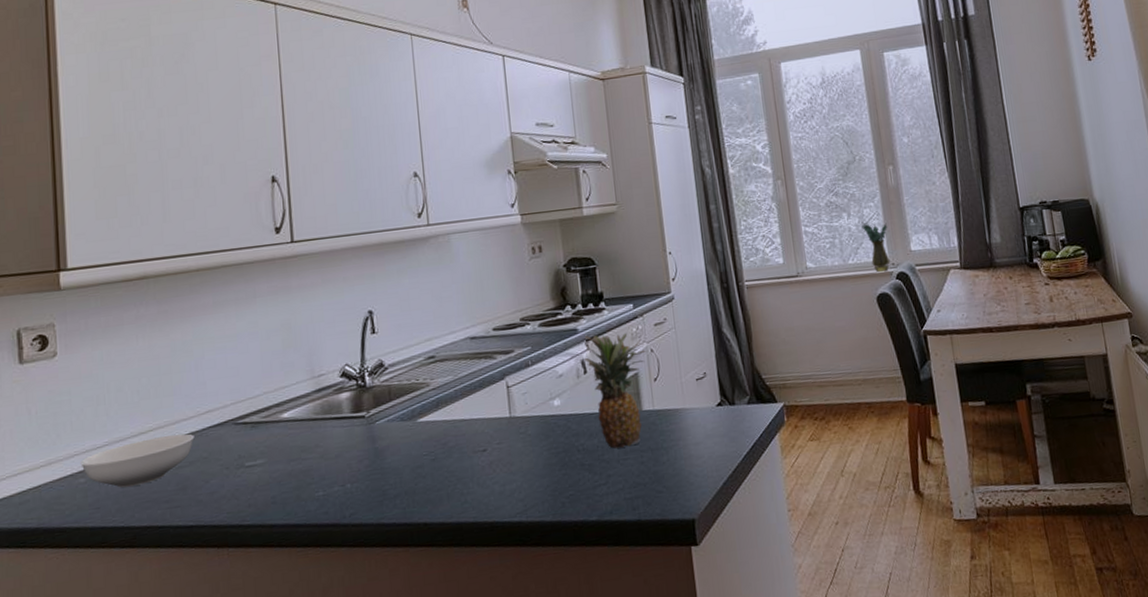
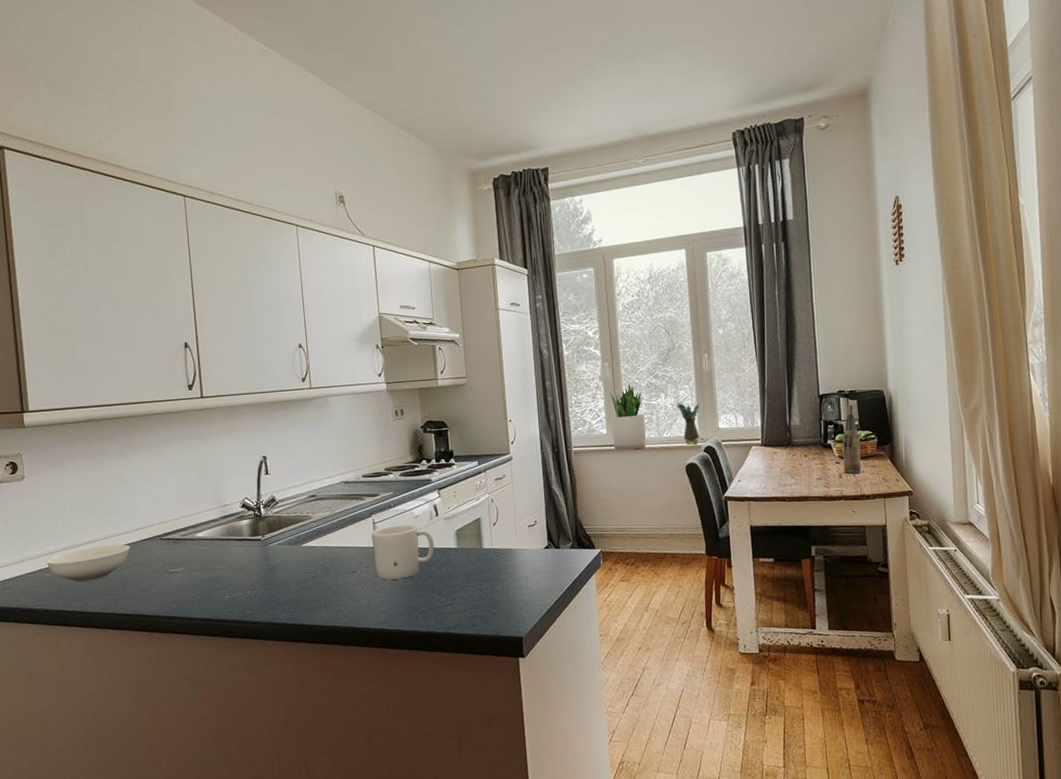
mug: none [504,386,583,458] -> present [371,524,434,580]
fruit: present [584,333,647,449] -> none [437,485,488,577]
planter: none [785,202,830,282] -> present [610,382,646,451]
wine bottle: none [1049,217,1074,297] -> present [842,405,862,475]

